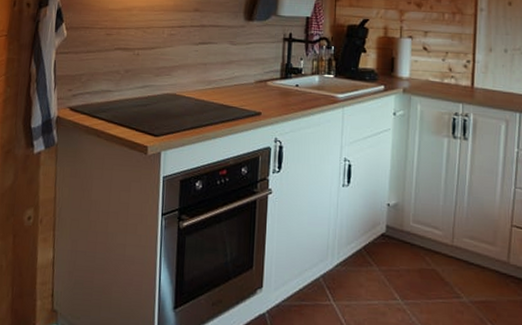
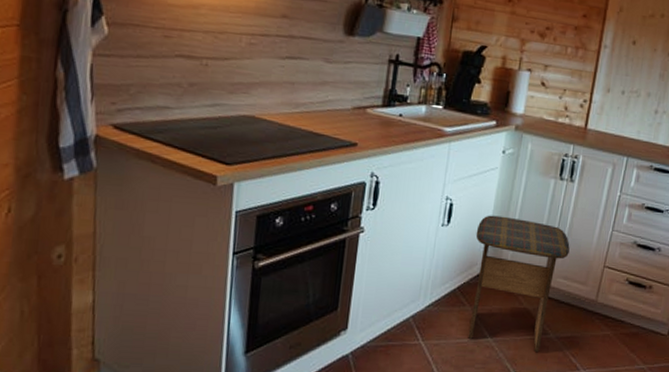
stool: none [376,175,472,317] -> present [468,215,570,352]

